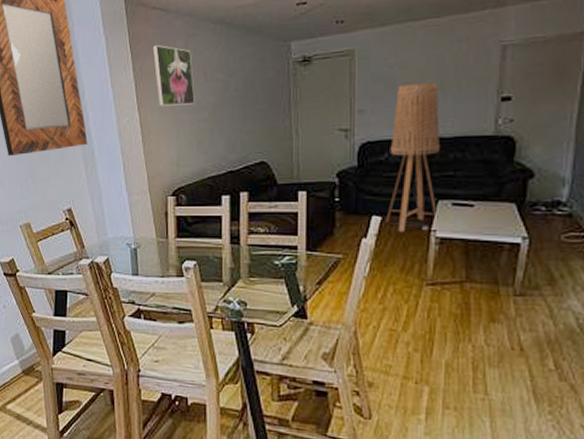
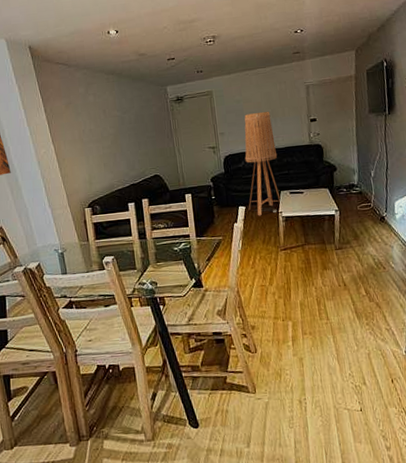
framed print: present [152,44,195,106] -> none [59,91,99,139]

